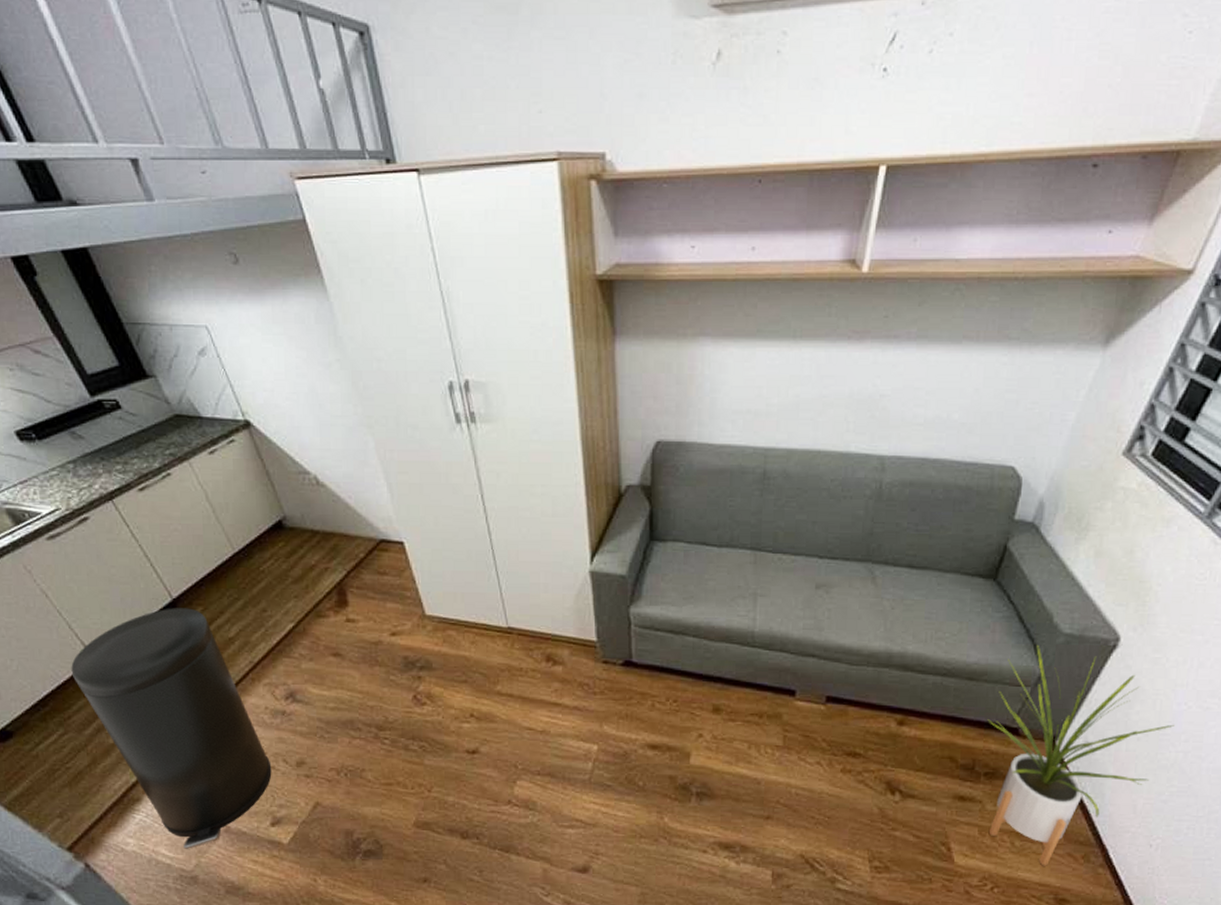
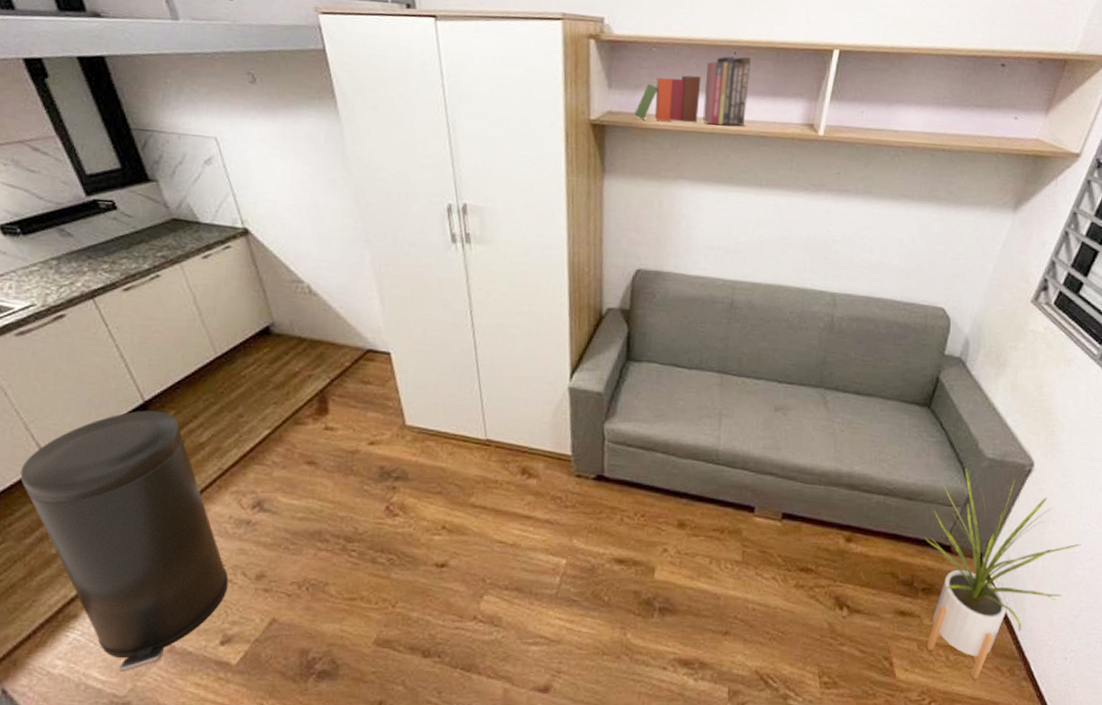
books: none [645,213,721,271] -> present [634,75,702,123]
books: none [724,184,780,270] -> present [703,56,751,126]

